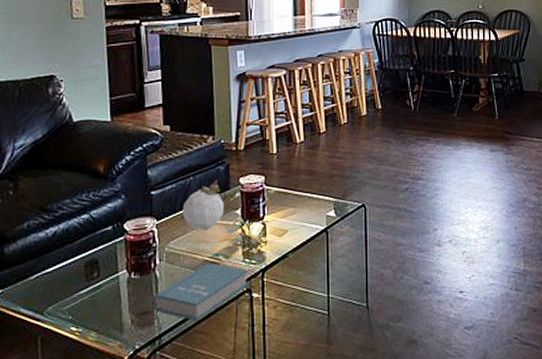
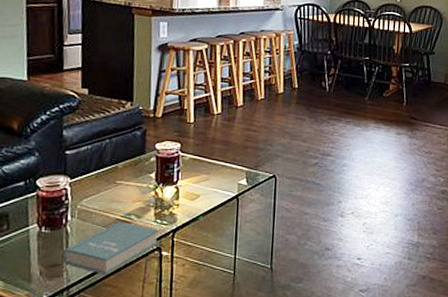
decorative egg: present [182,180,225,230] -> none [96,144,140,191]

